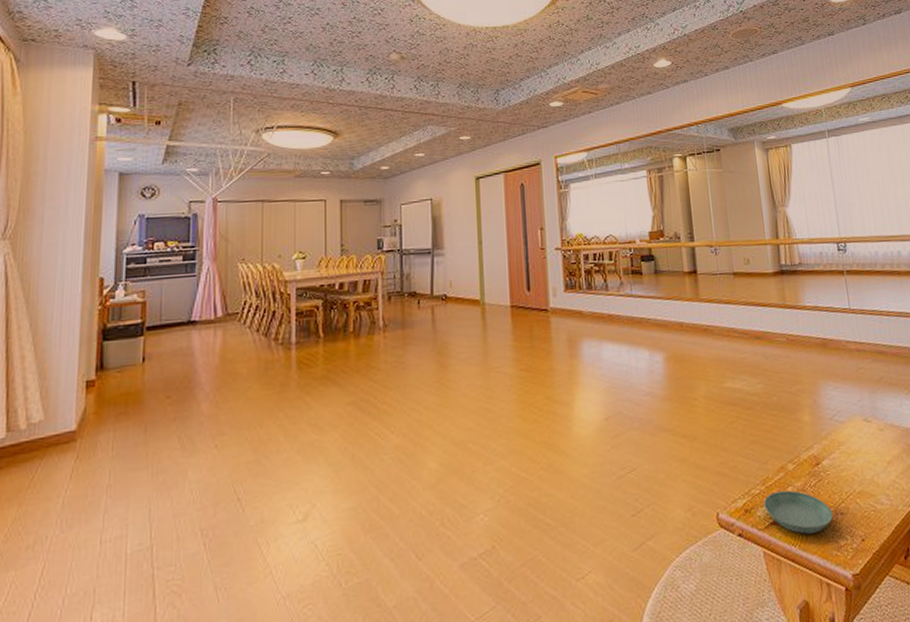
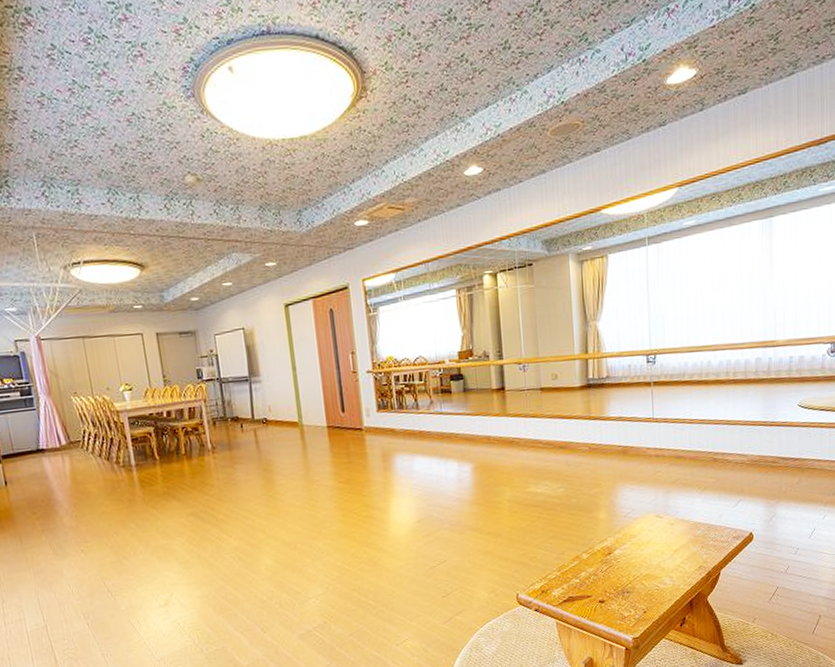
saucer: present [763,490,834,535] -> none [559,575,620,609]

